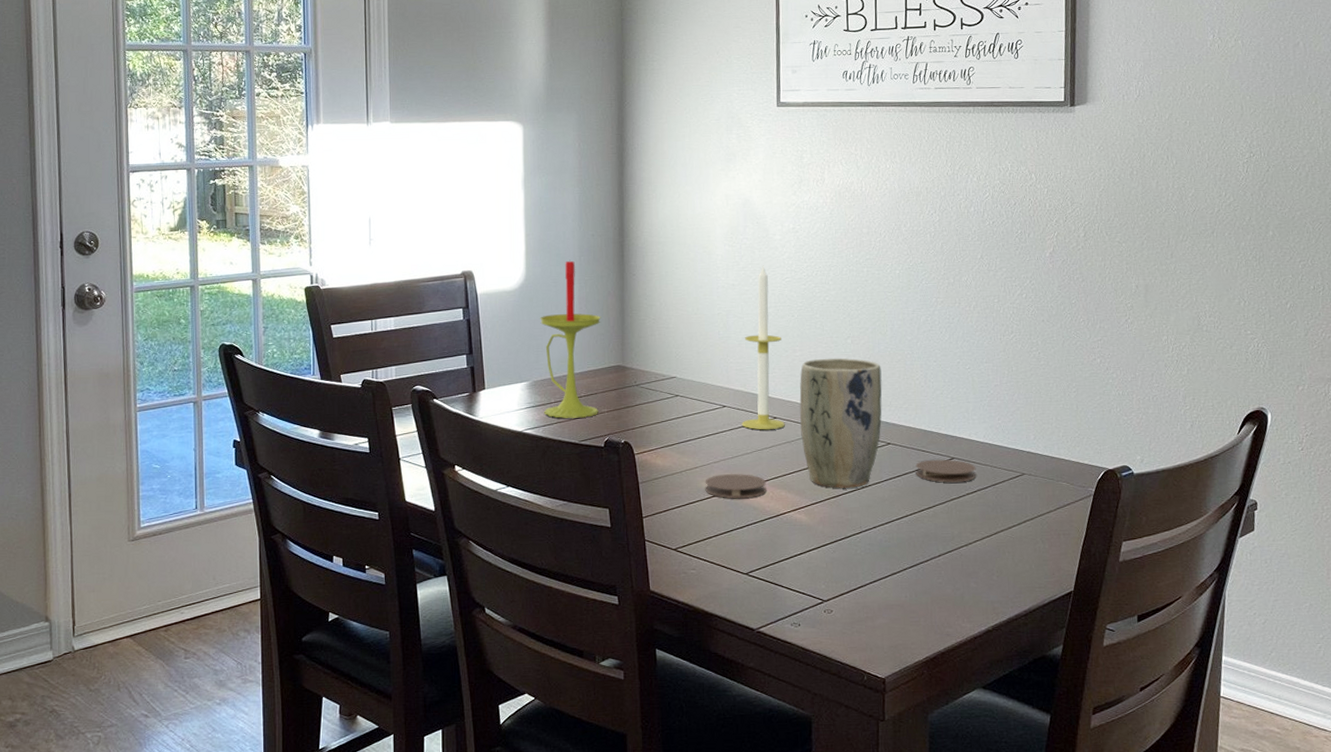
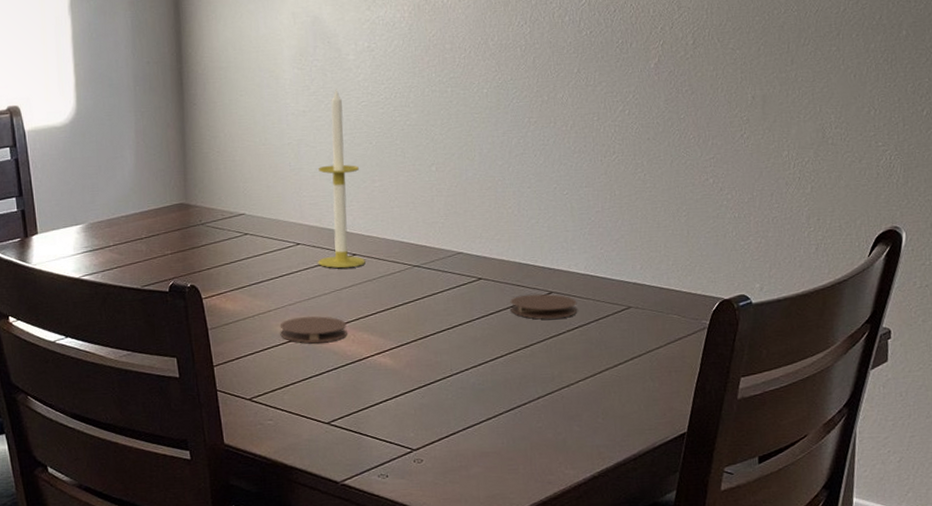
candle: present [540,259,601,418] -> none [94,90,161,262]
plant pot: present [799,358,882,488] -> none [380,187,472,329]

